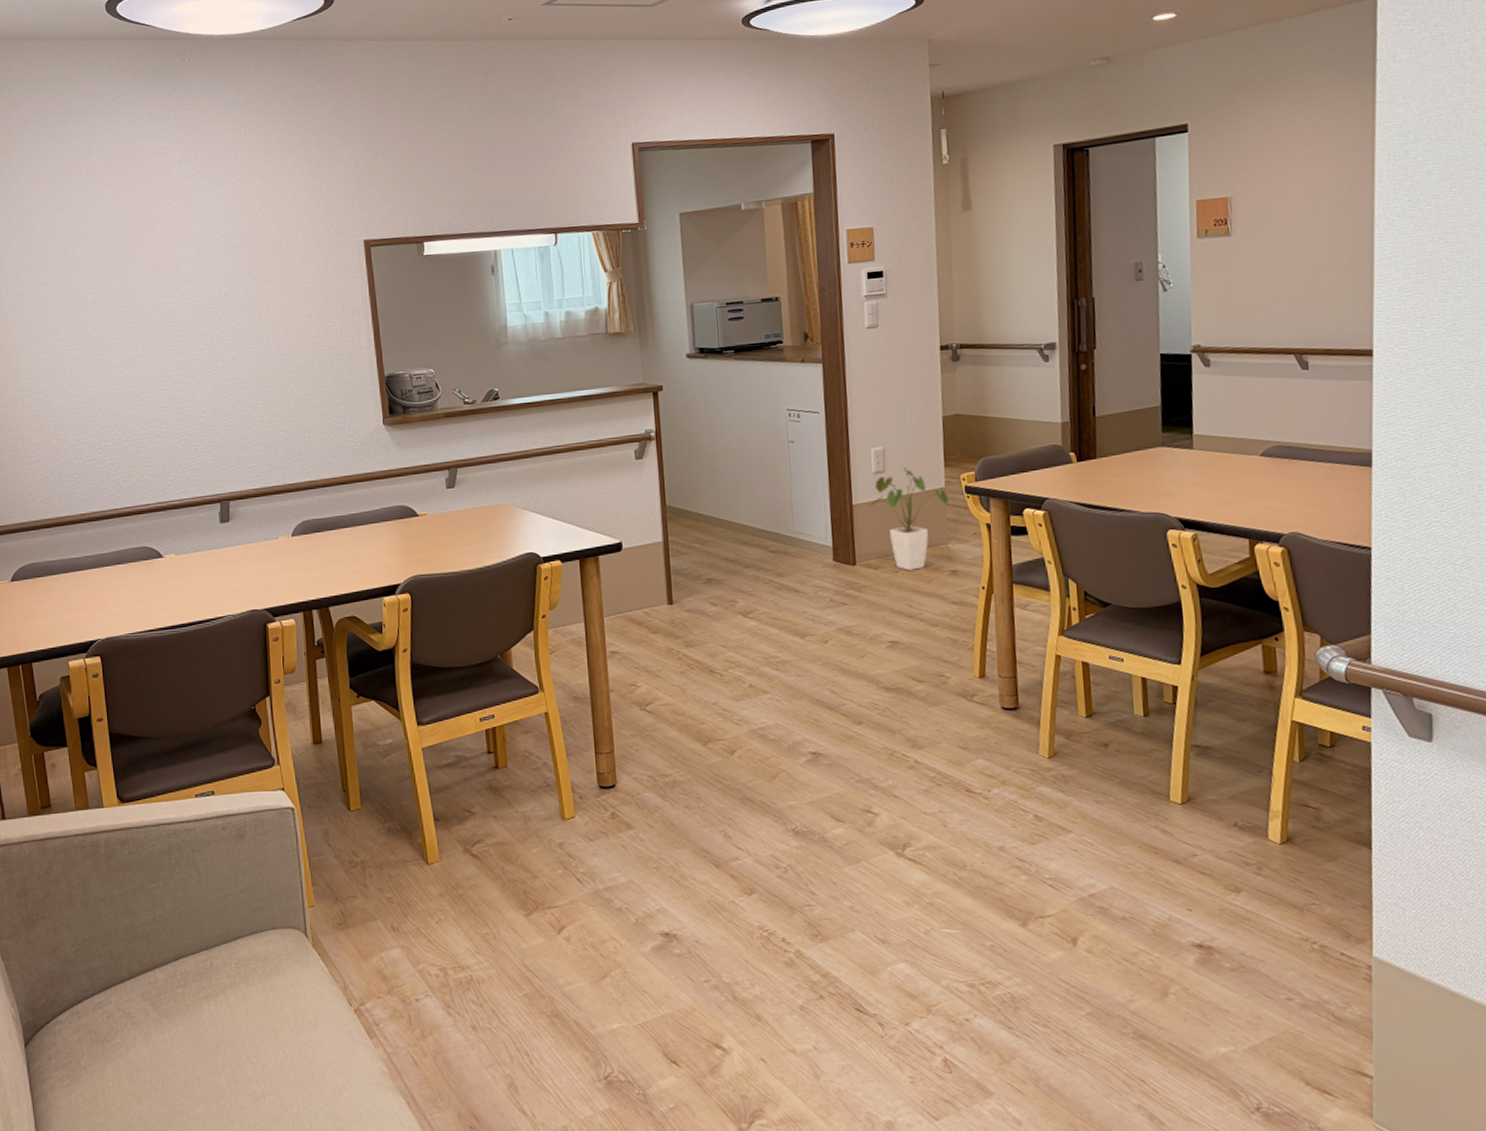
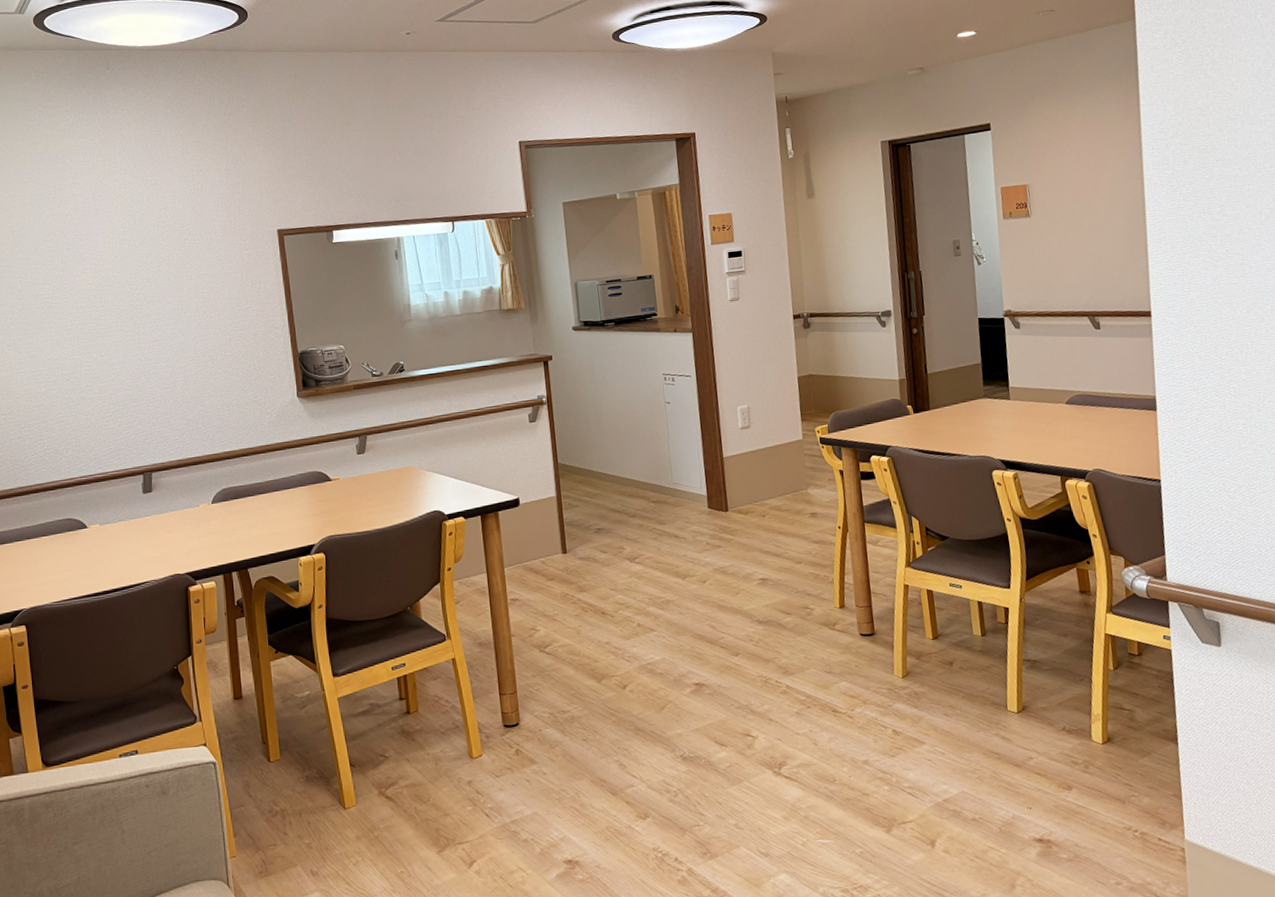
house plant: present [869,467,949,571] -> none [738,422,807,515]

